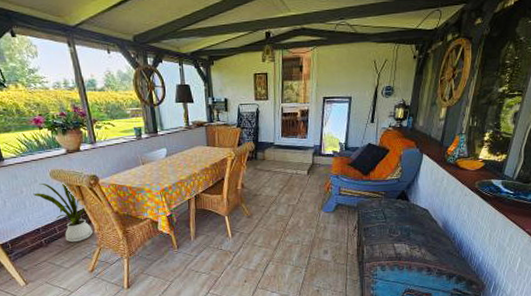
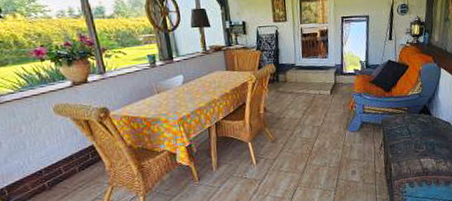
house plant: present [33,182,93,243] -> none [34,116,103,183]

